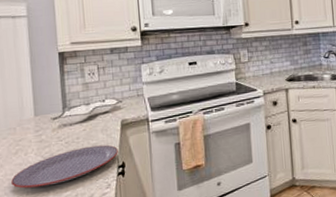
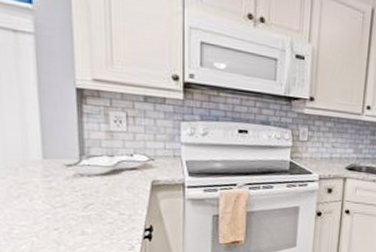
plate: present [11,144,118,189] -> none [12,203,146,239]

